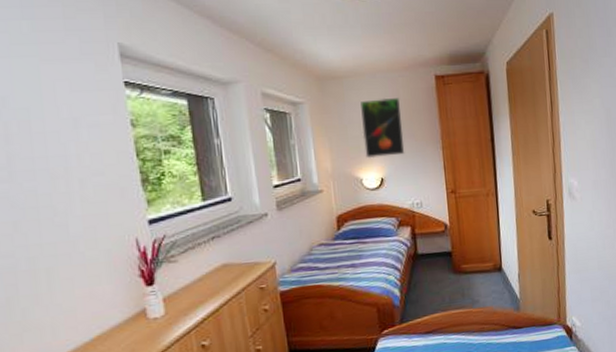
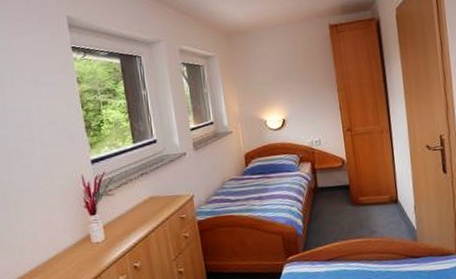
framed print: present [360,97,405,159] -> none [263,47,304,103]

